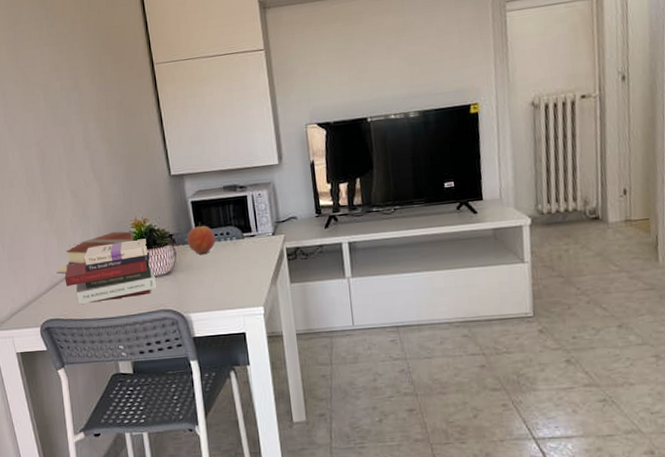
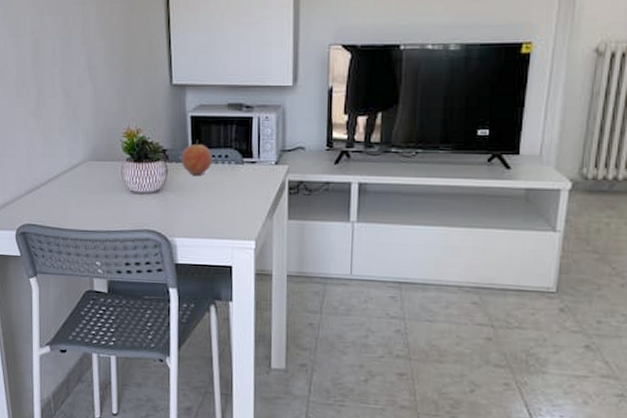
books: present [56,231,151,274] -> none [39,138,141,178]
books: present [64,238,158,304] -> none [46,150,144,212]

